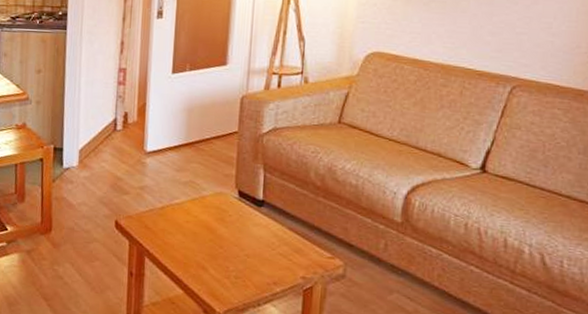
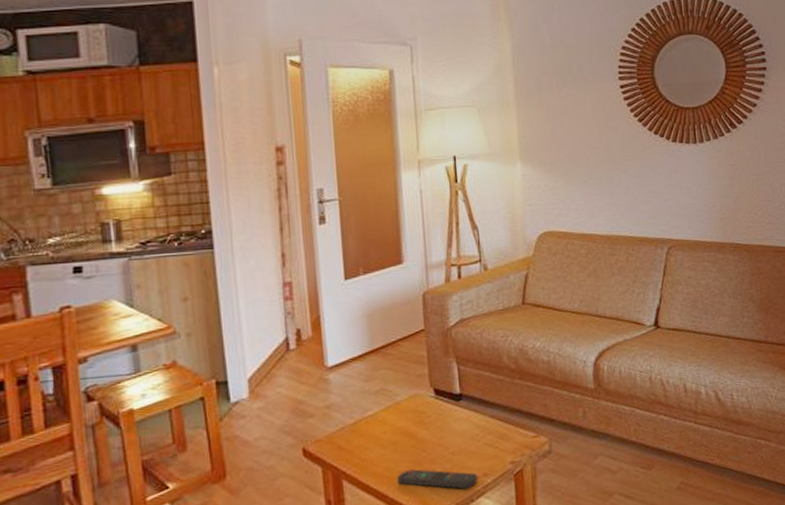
remote control: none [192,261,267,292] -> present [397,469,477,489]

